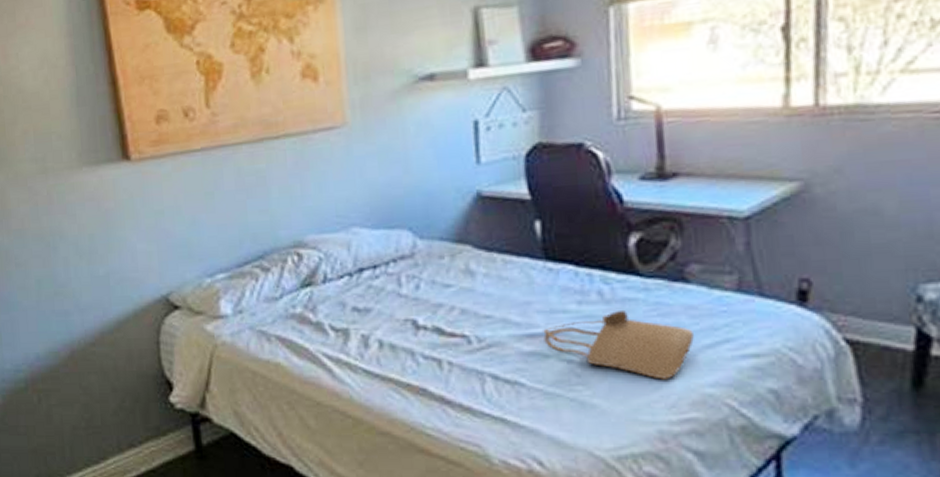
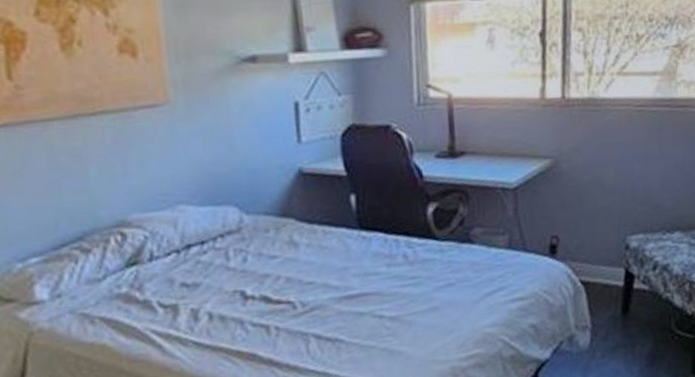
tote bag: present [543,309,694,380] -> none [358,269,477,325]

